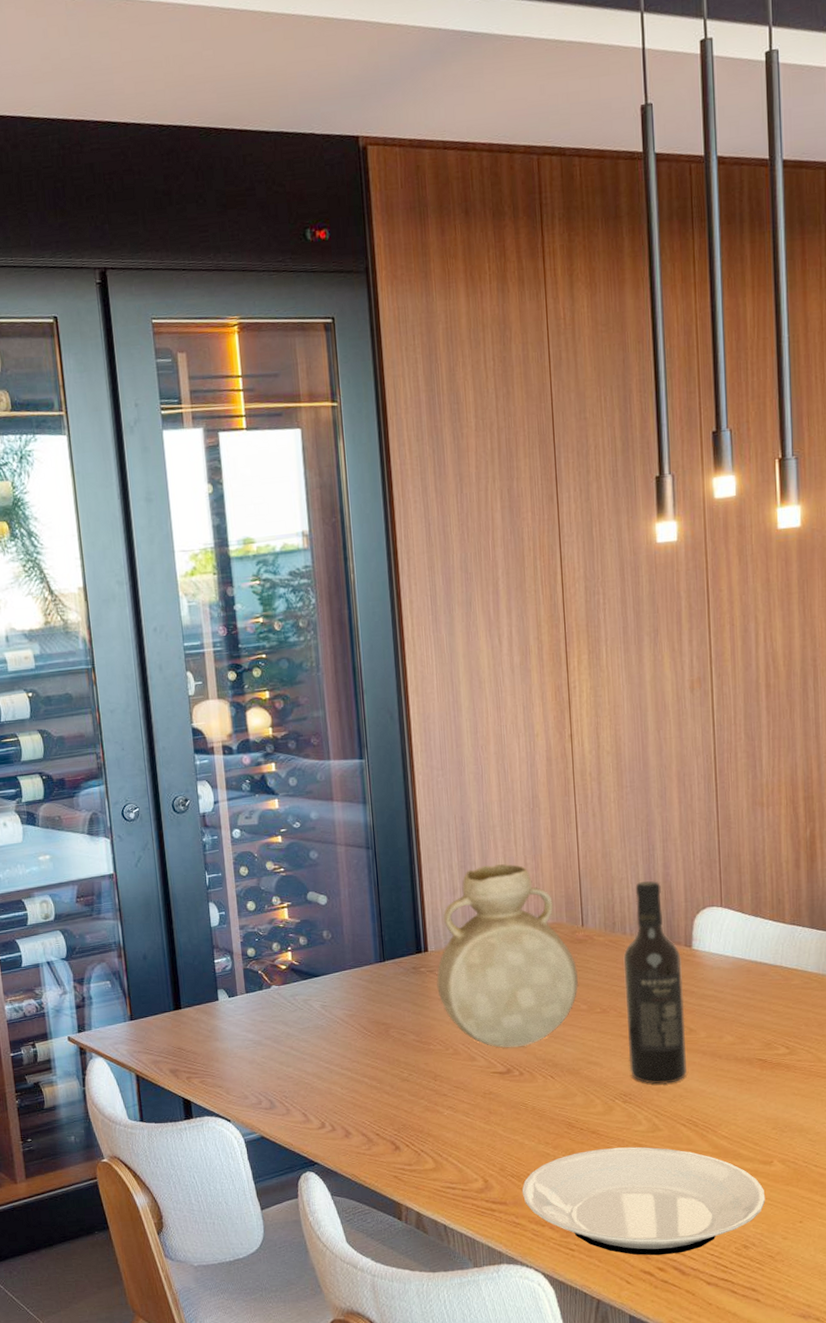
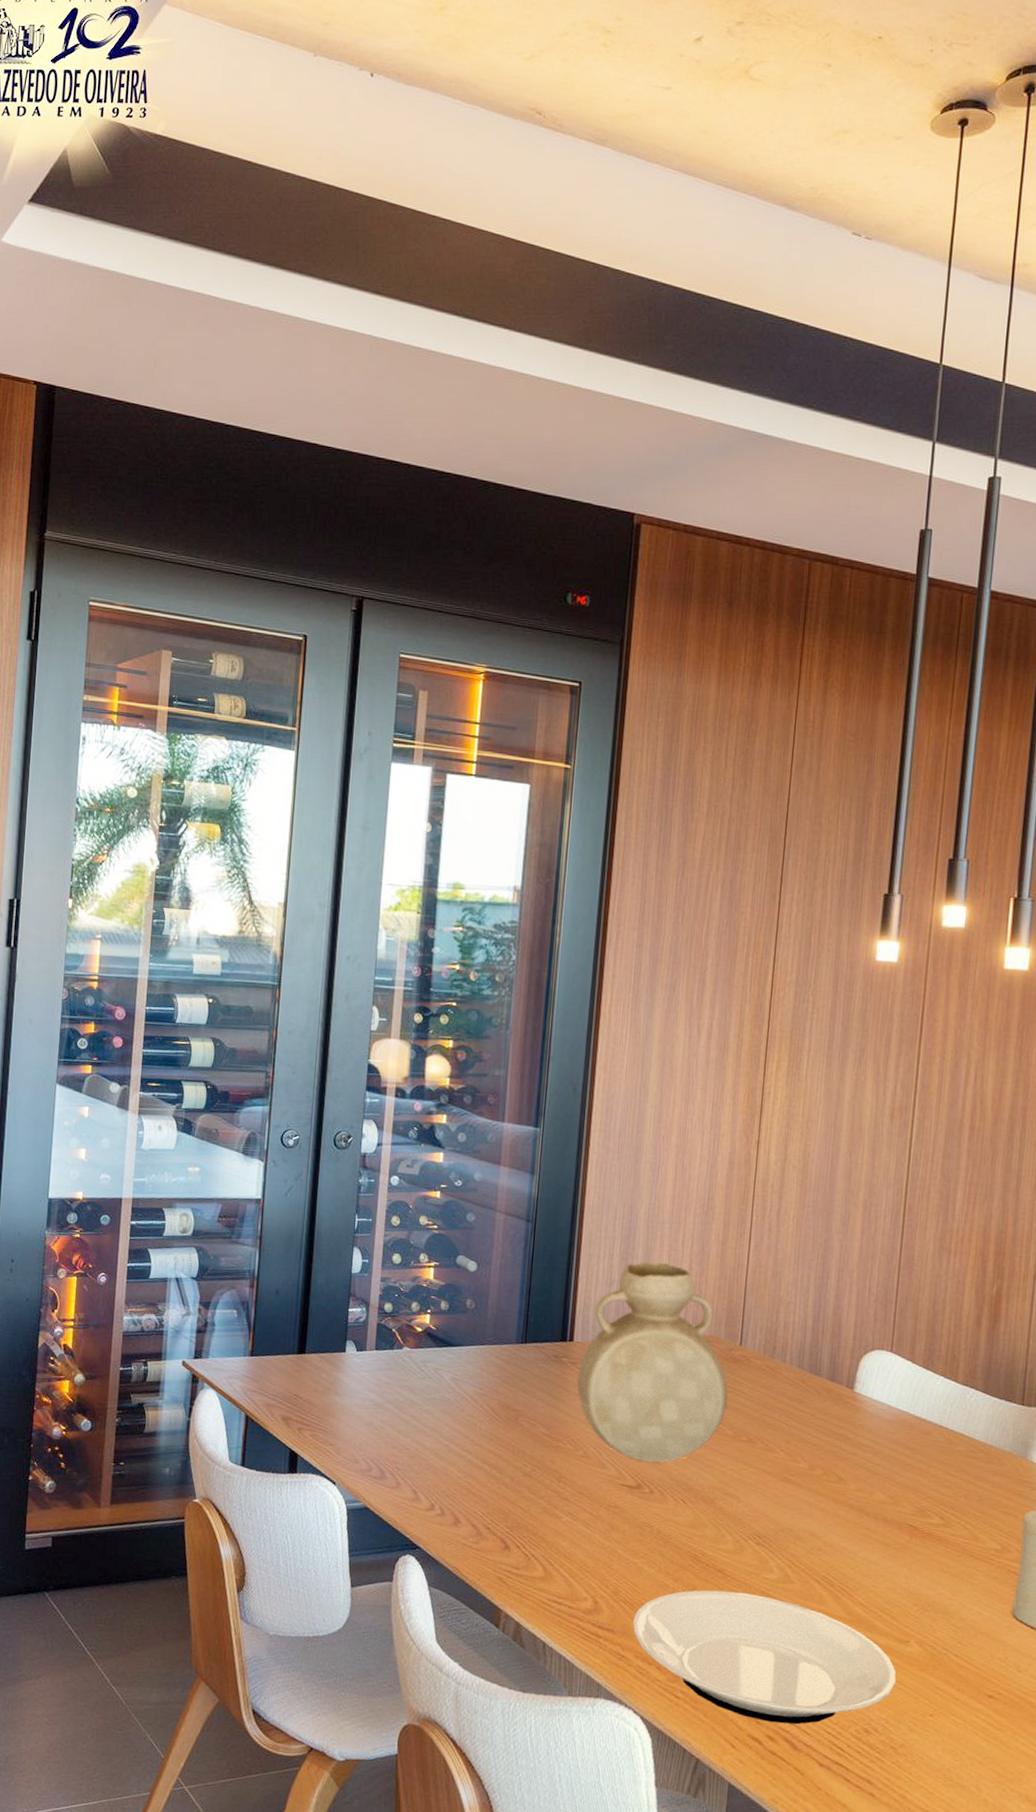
wine bottle: present [623,881,687,1085] -> none [768,1309,841,1533]

